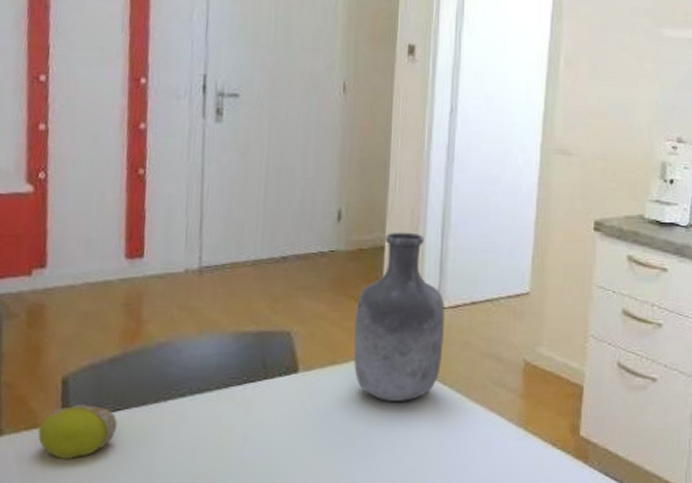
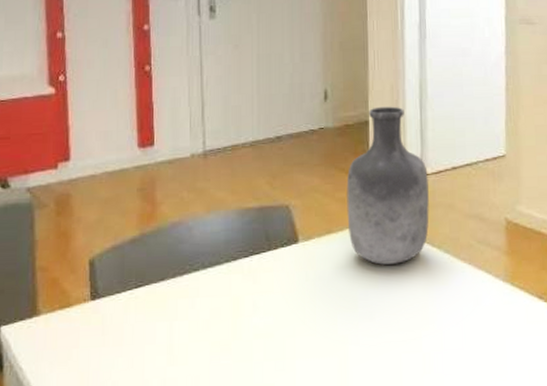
fruit: present [38,404,118,459] -> none [71,283,140,334]

